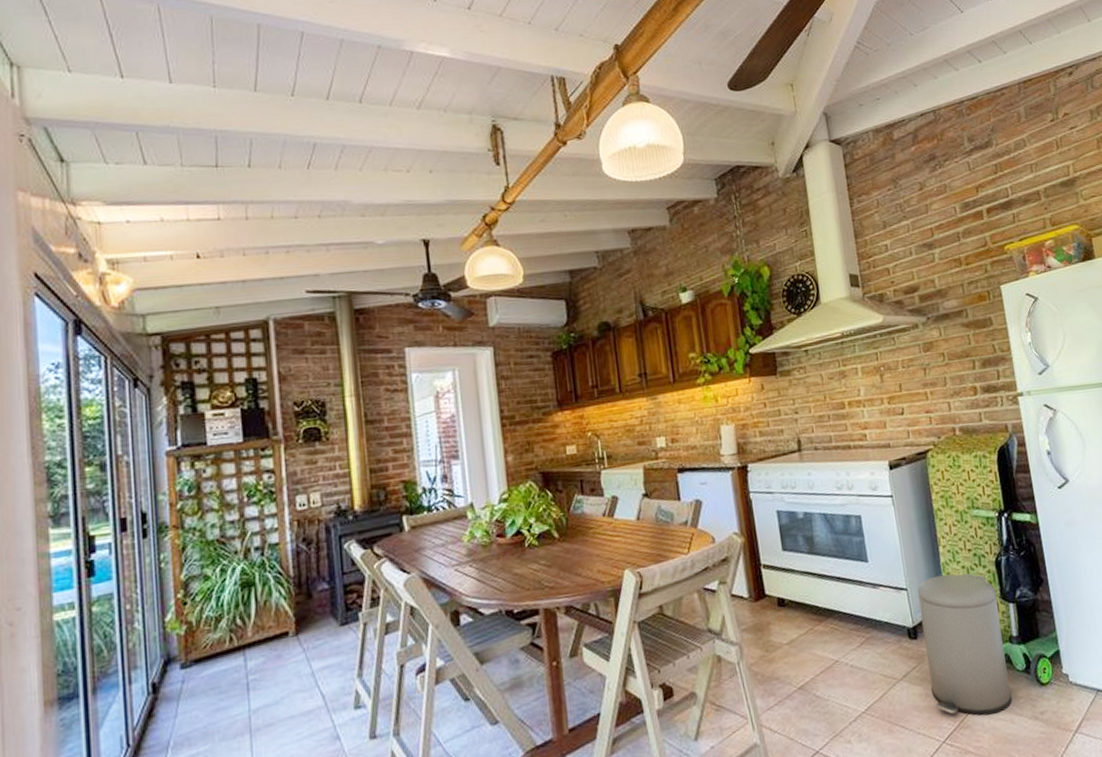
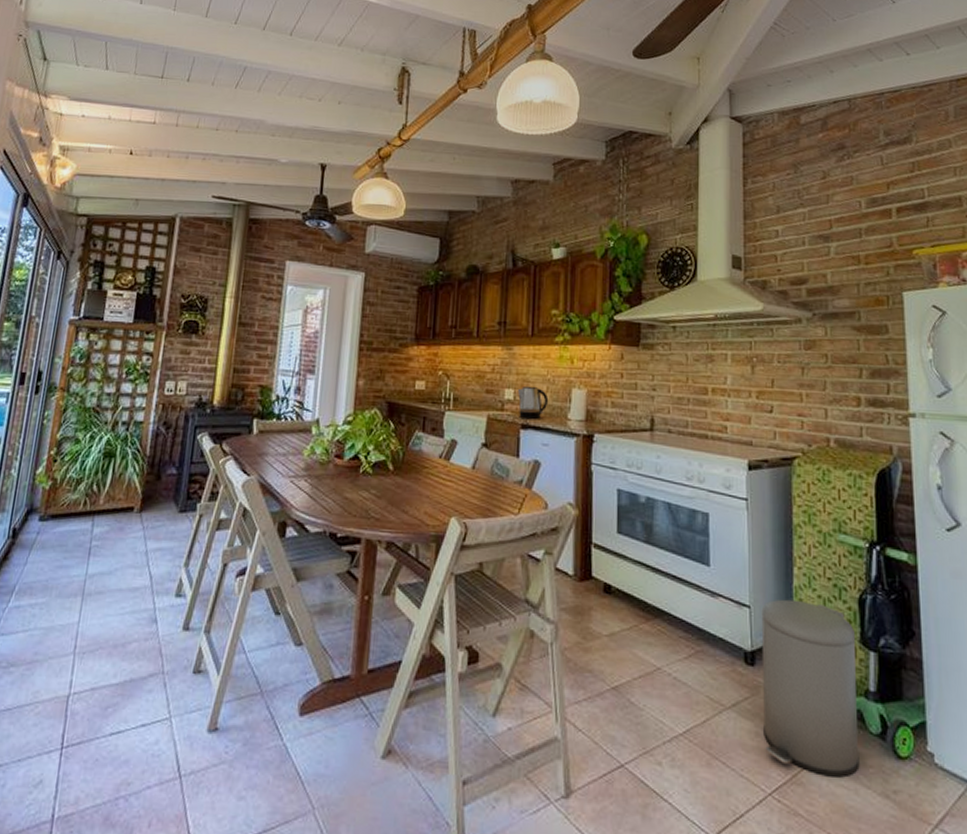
kettle: none [668,430,700,464] -> present [517,385,549,420]

